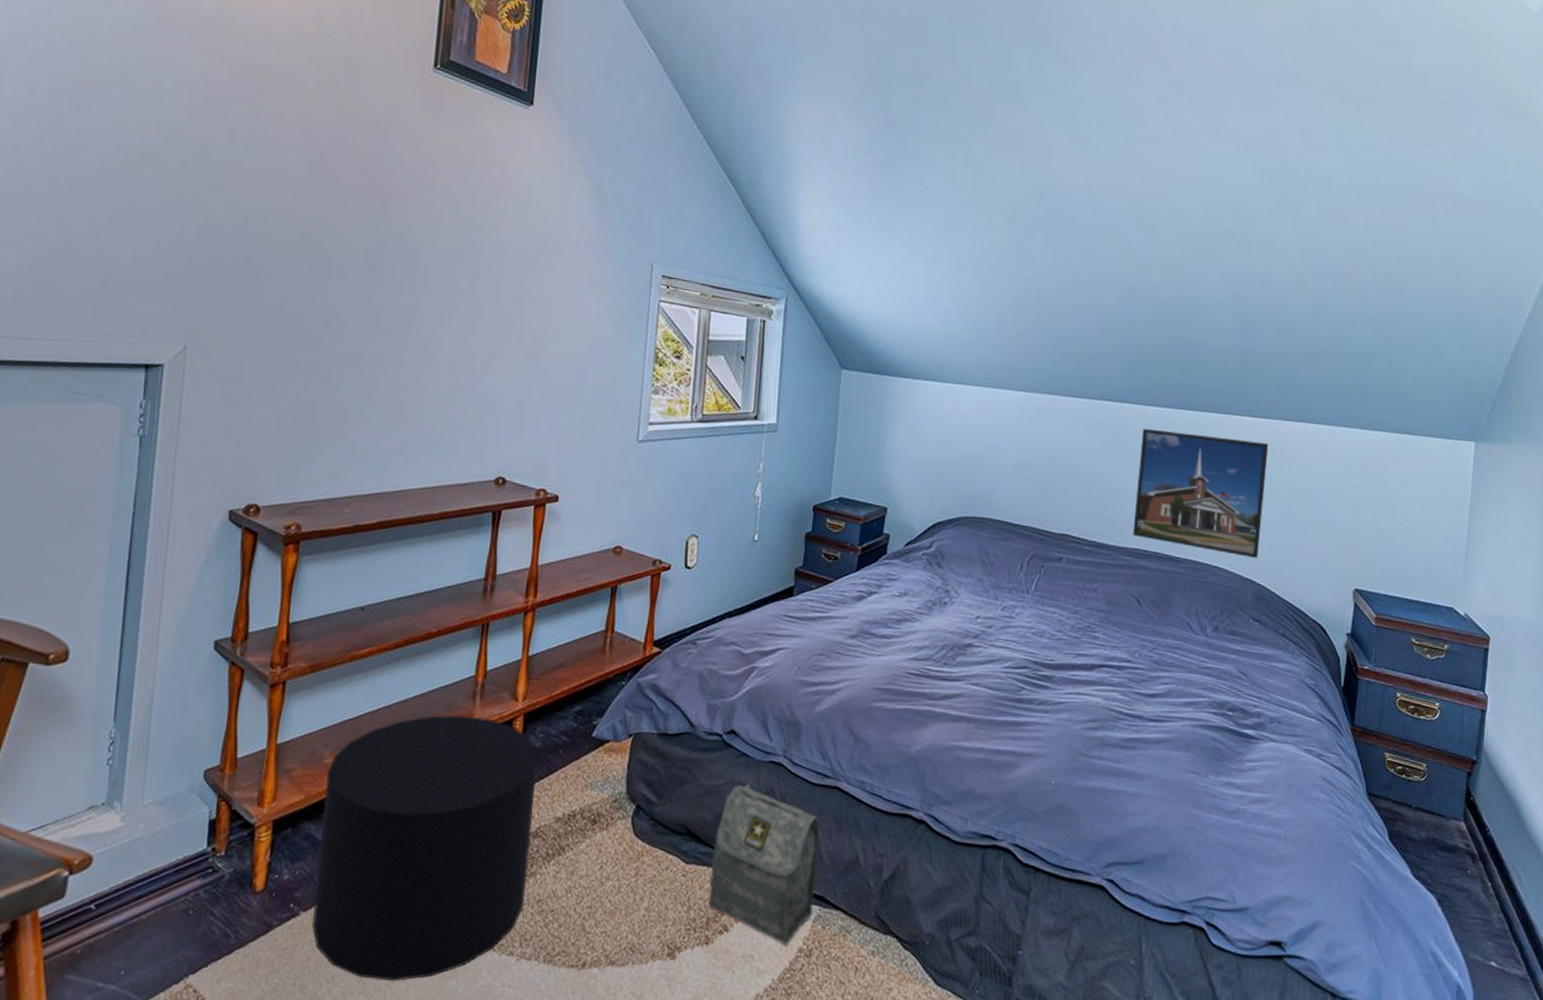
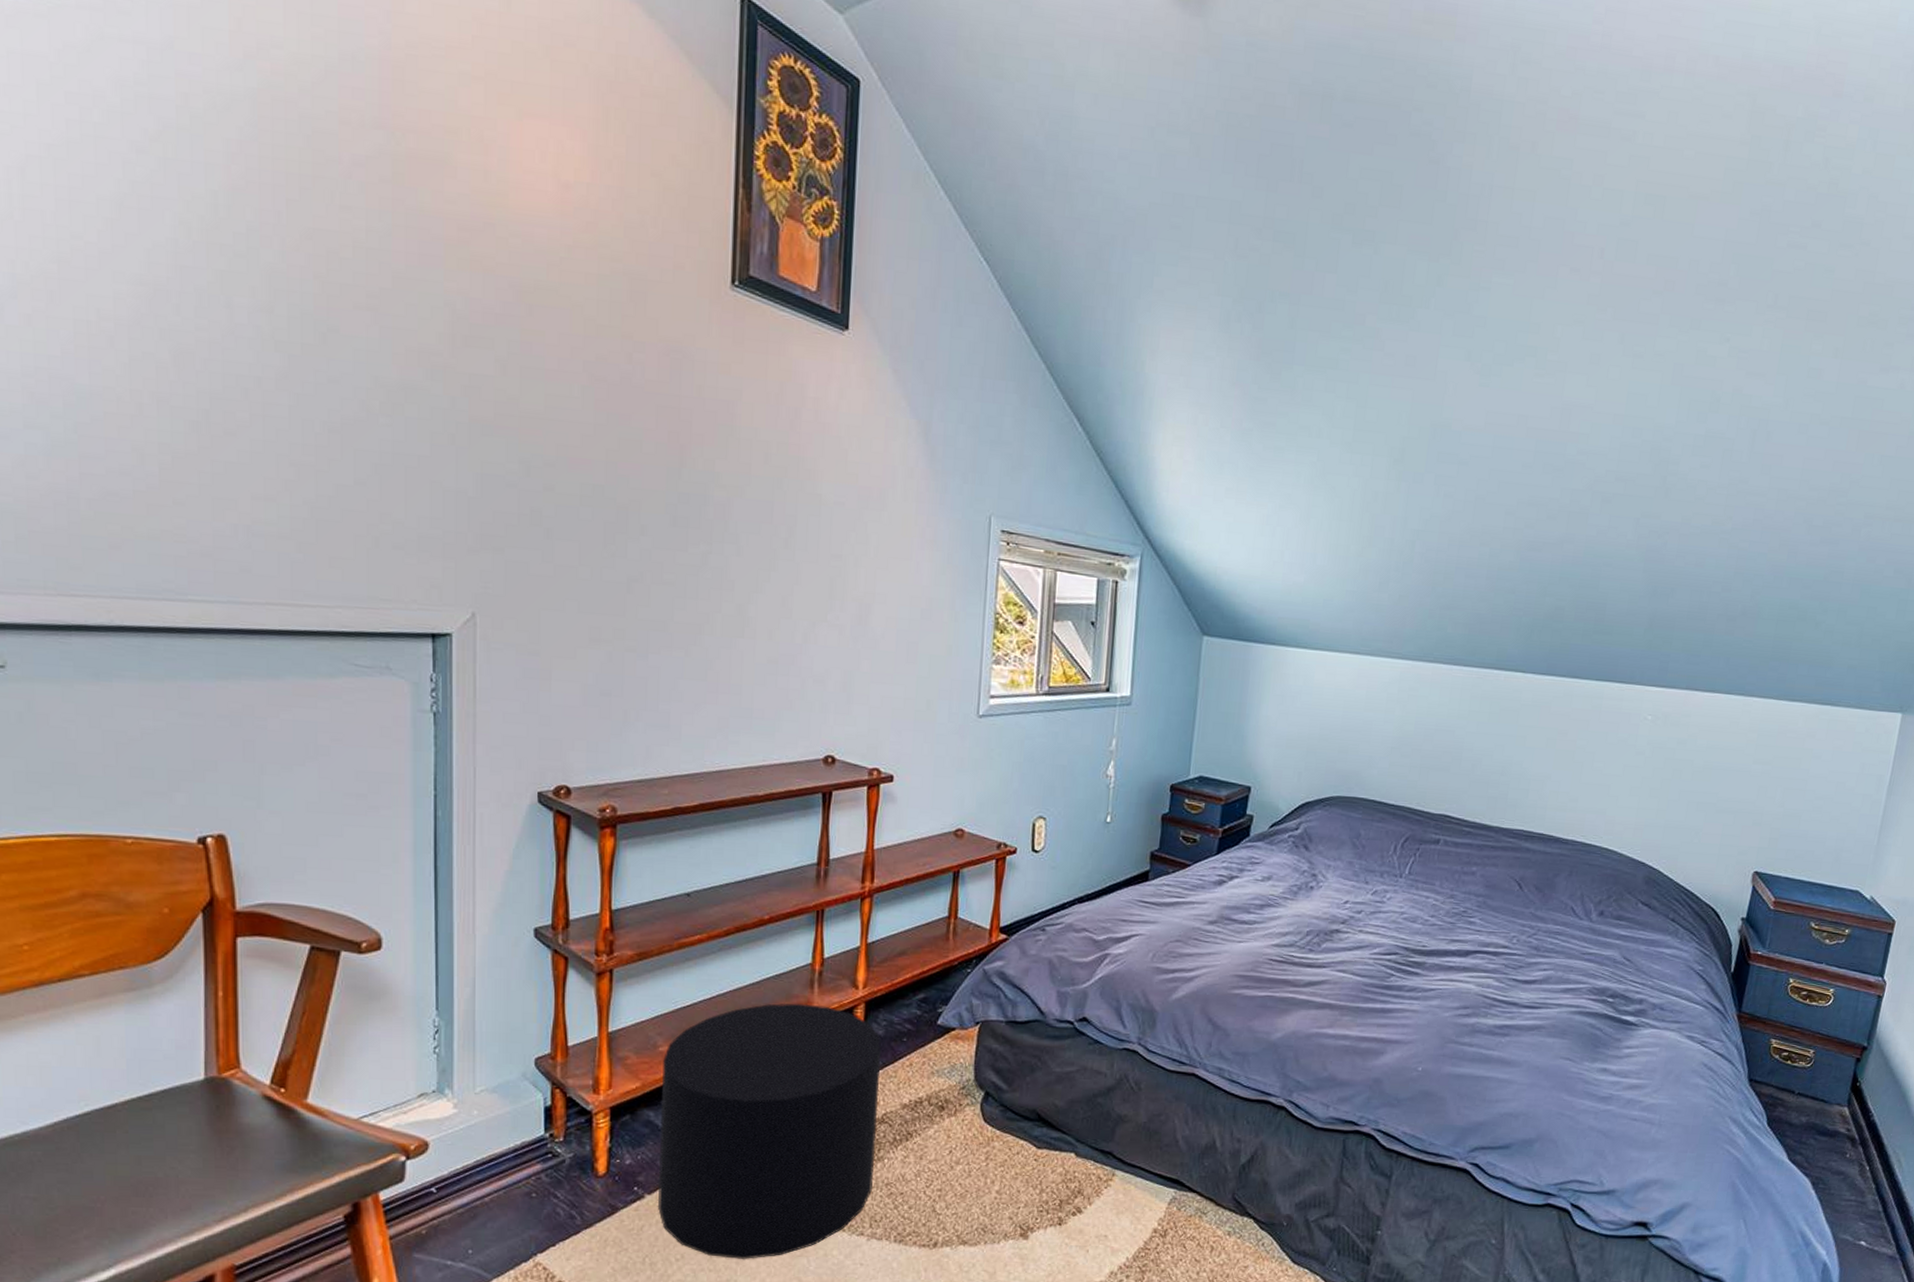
bag: present [708,783,820,945] -> none [1061,1070,1176,1226]
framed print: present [1132,428,1269,559] -> none [1517,699,1674,840]

